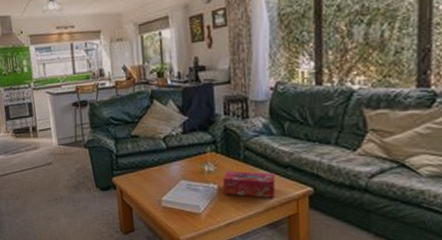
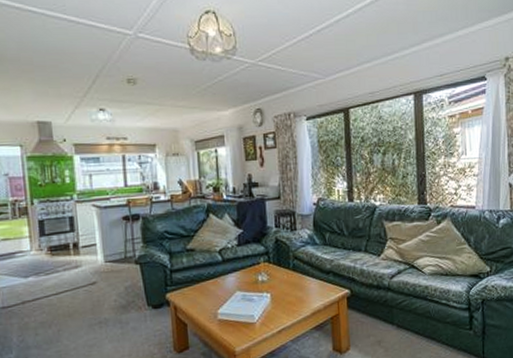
tissue box: present [222,171,276,198] -> none [274,279,320,303]

